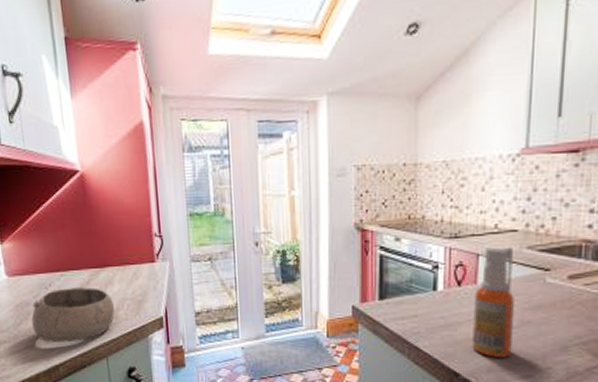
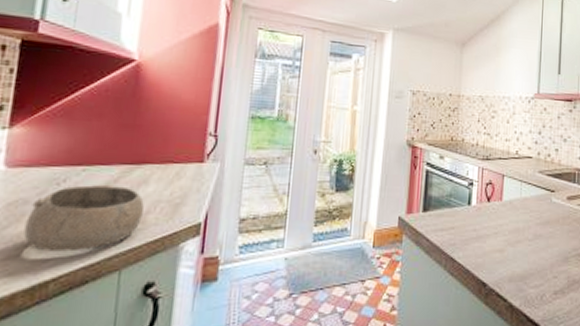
spray bottle: present [472,247,514,357] -> none [497,170,530,268]

